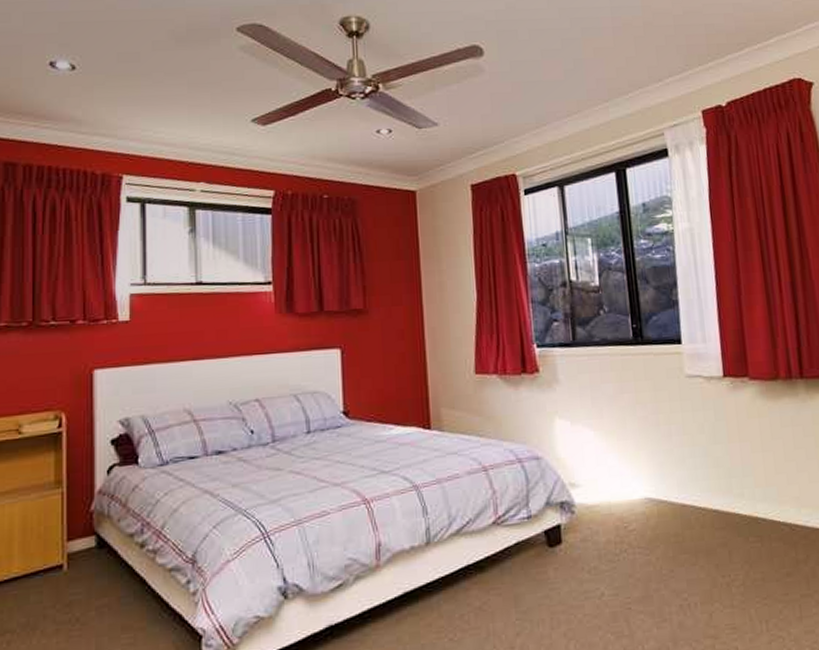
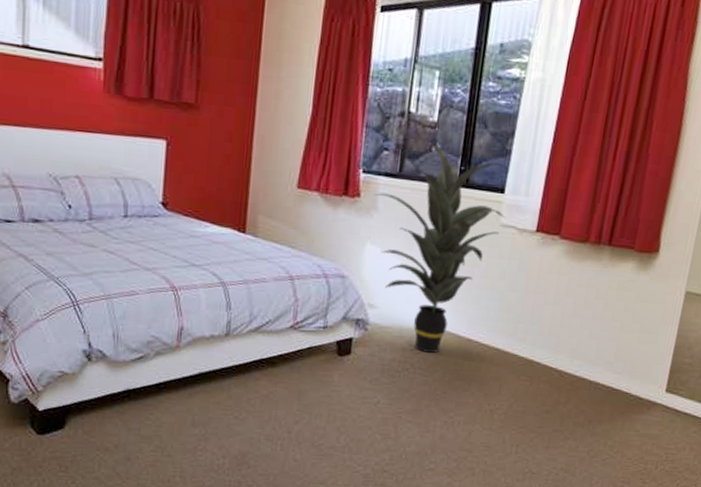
indoor plant: none [553,307,687,528] -> present [375,144,510,353]

